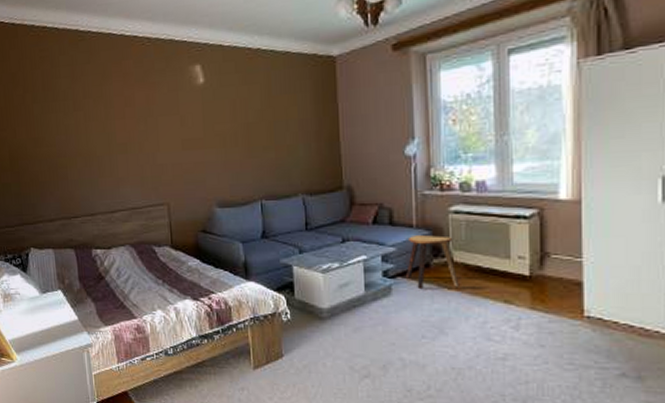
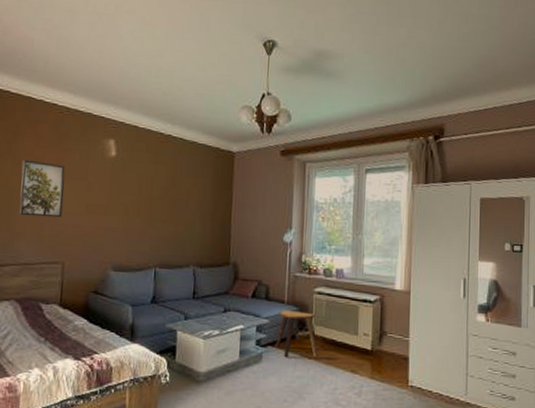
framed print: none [114,101,160,160] -> present [19,159,65,218]

